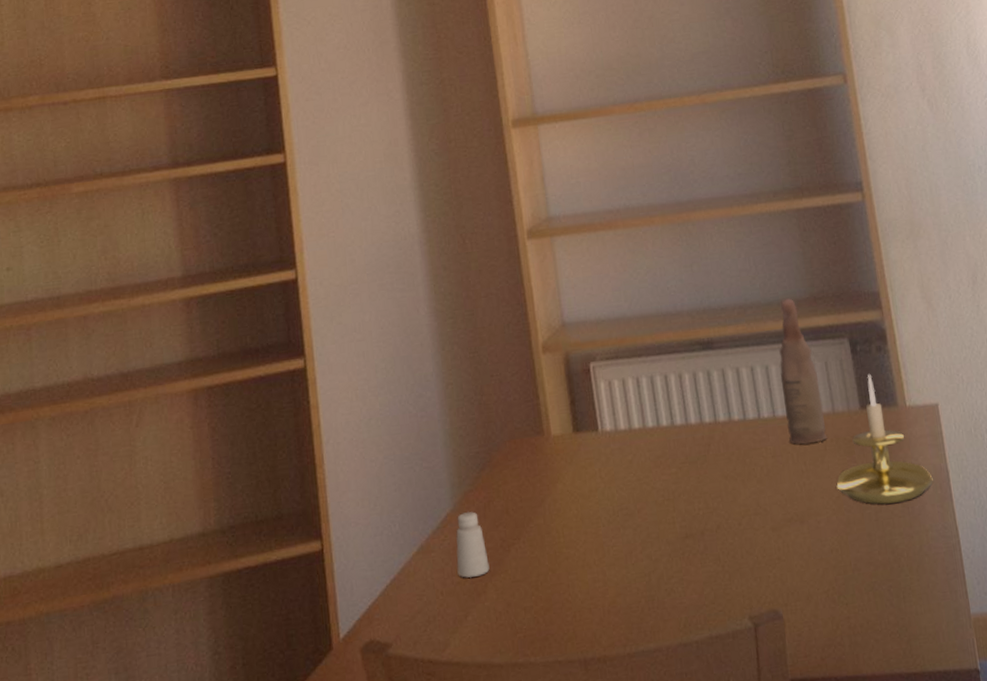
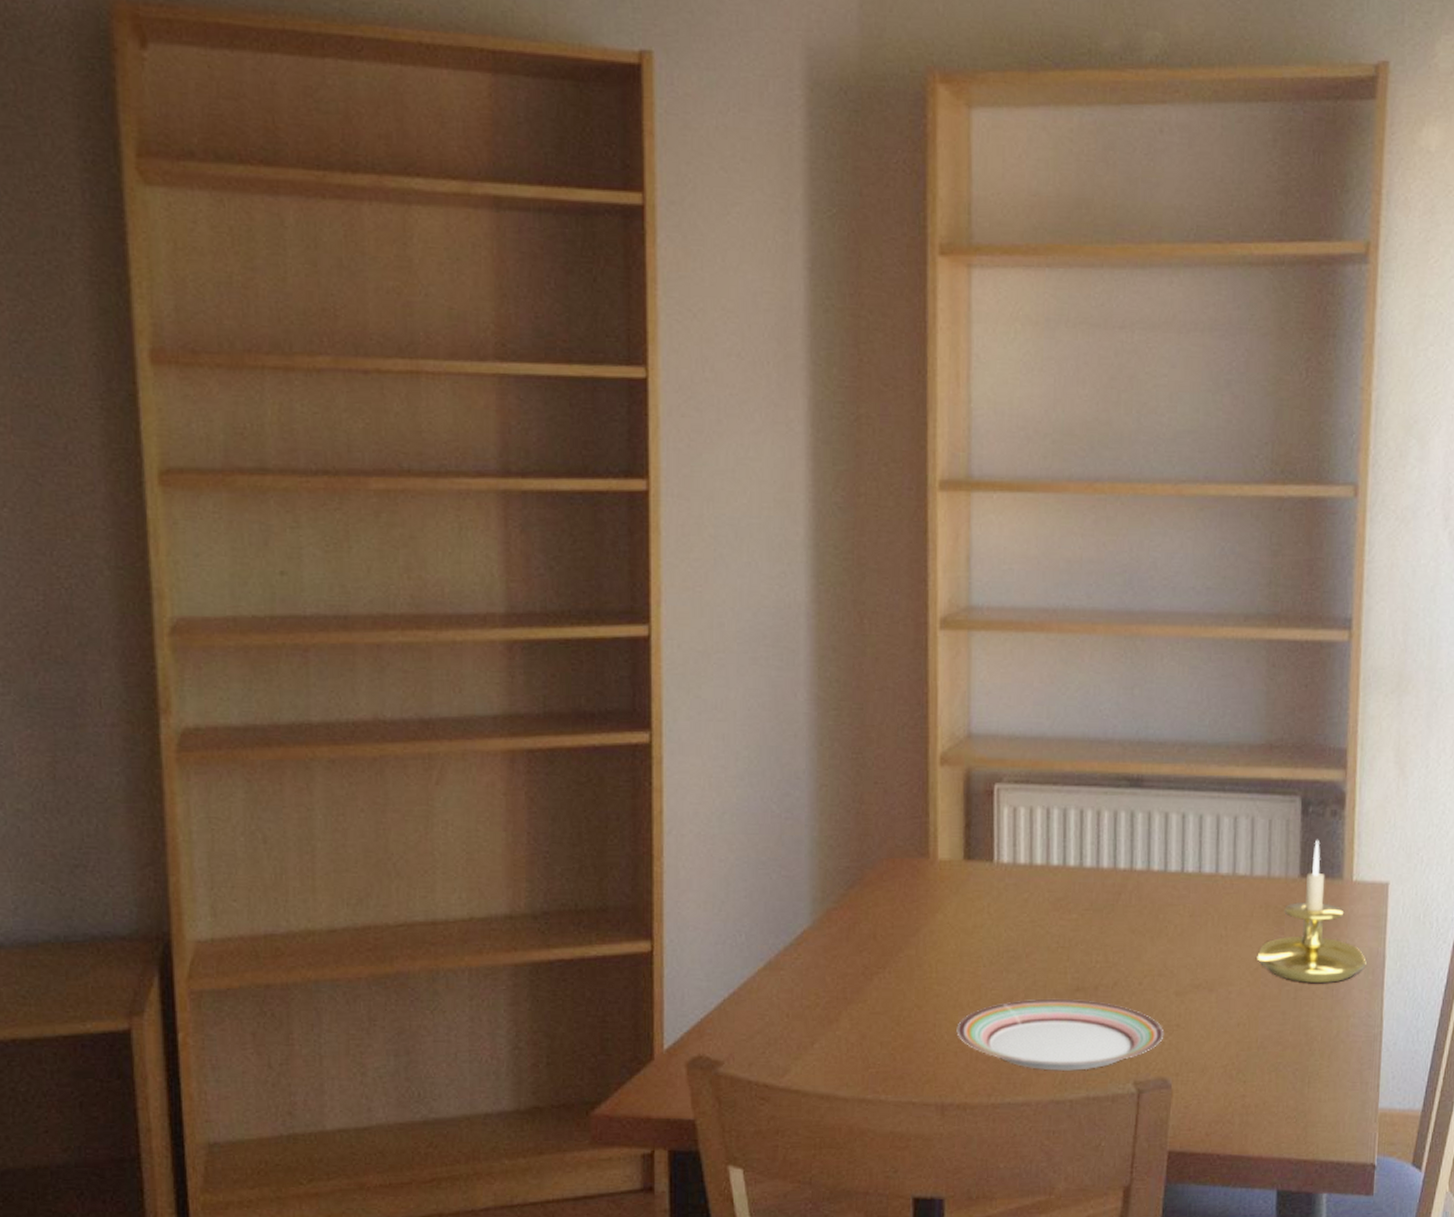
saltshaker: present [456,511,490,578] -> none [808,930,846,1004]
plate: none [587,545,769,616] -> present [956,1000,1164,1071]
bottle: present [779,298,828,445] -> none [1213,742,1258,907]

